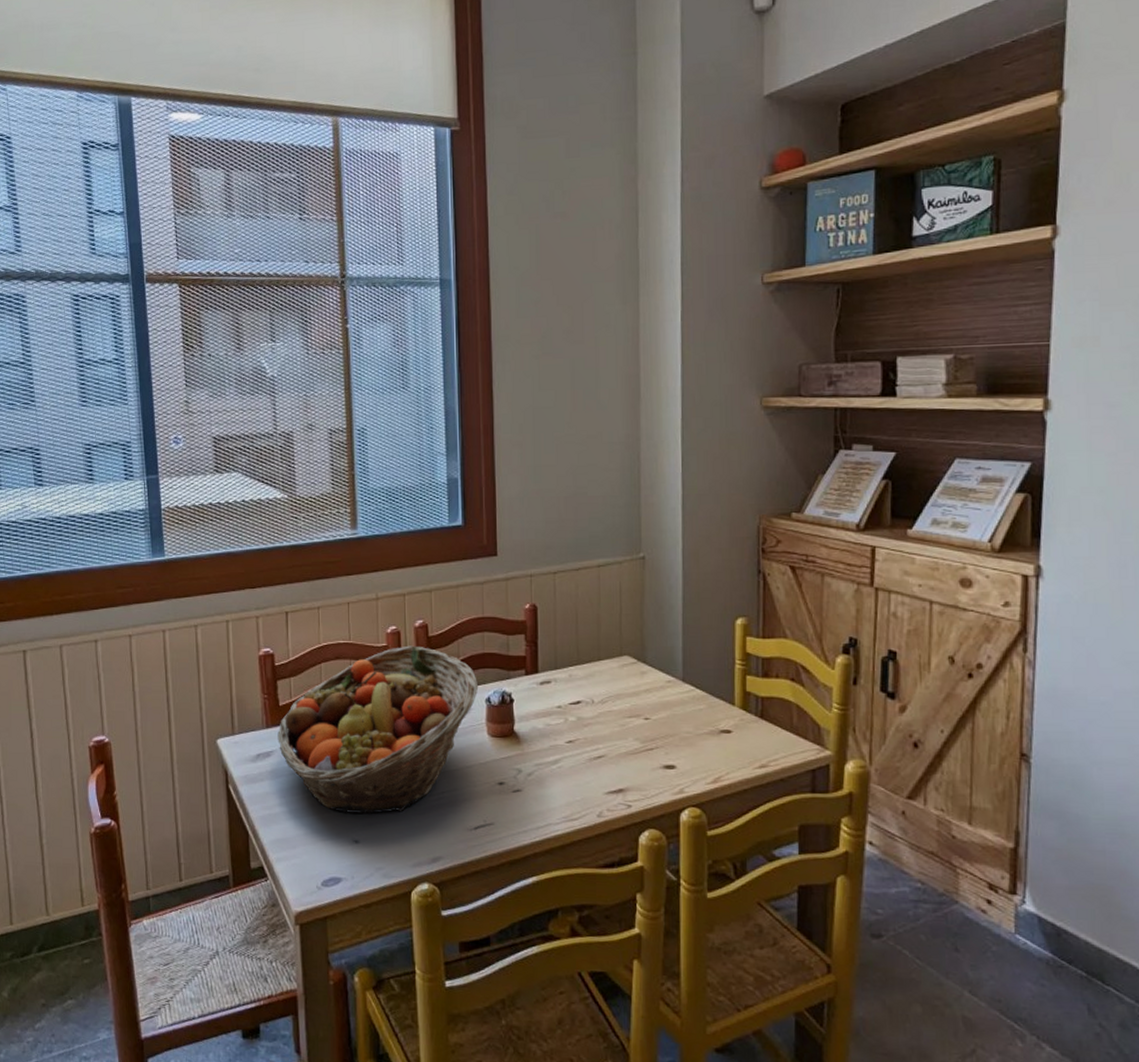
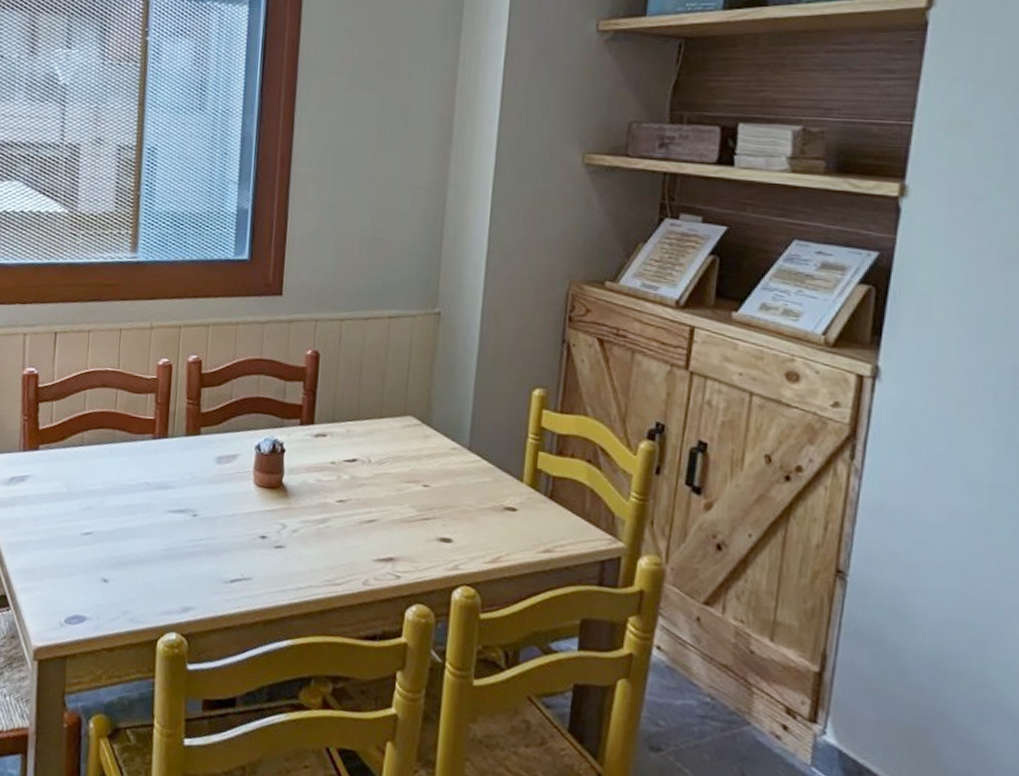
fruit basket: present [277,645,479,814] -> none [33,380,250,556]

